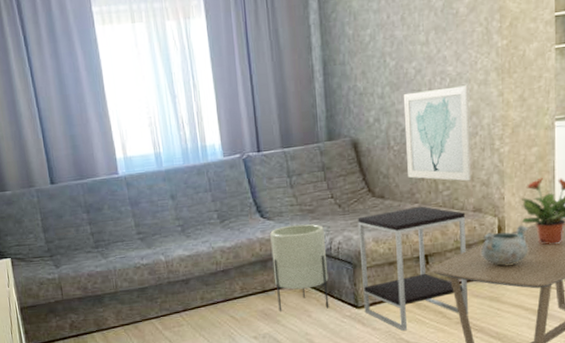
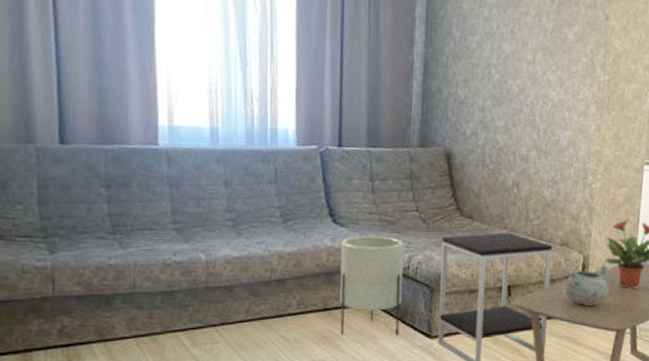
wall art: present [403,85,471,181] -> none [500,110,568,213]

